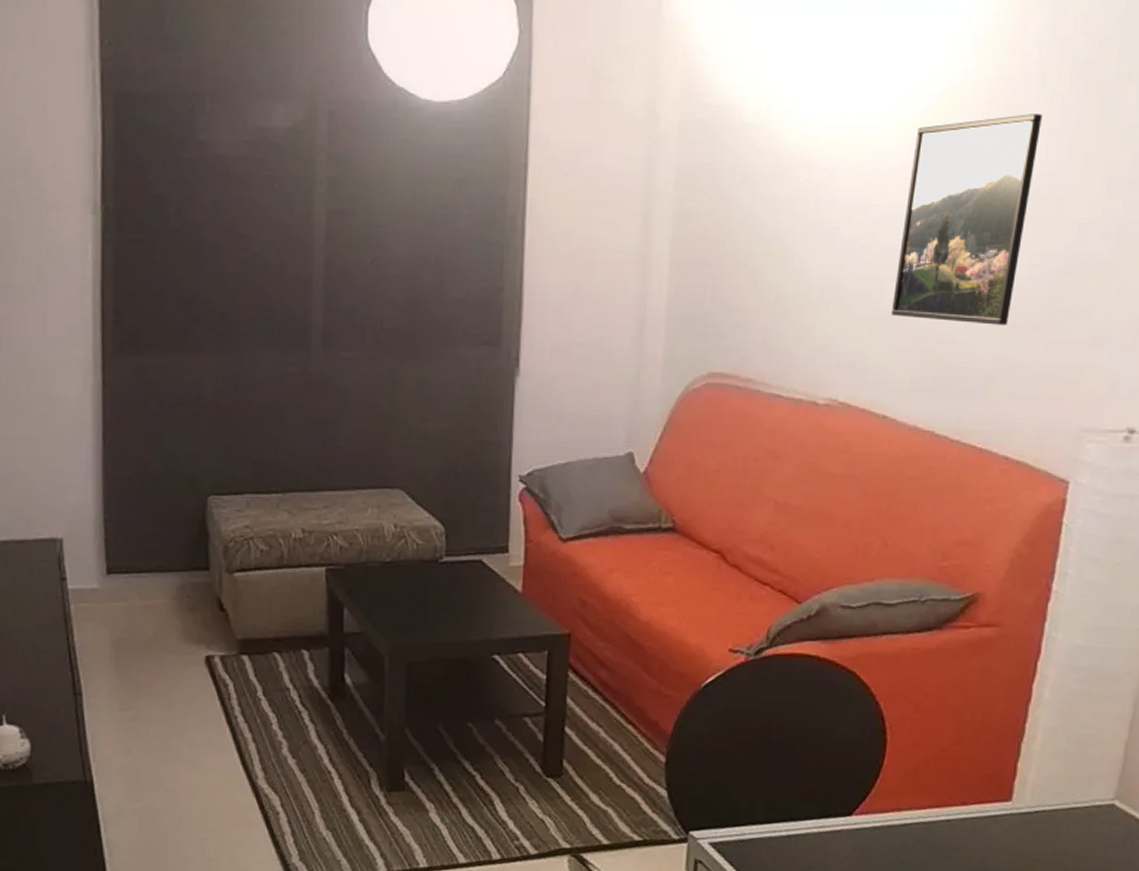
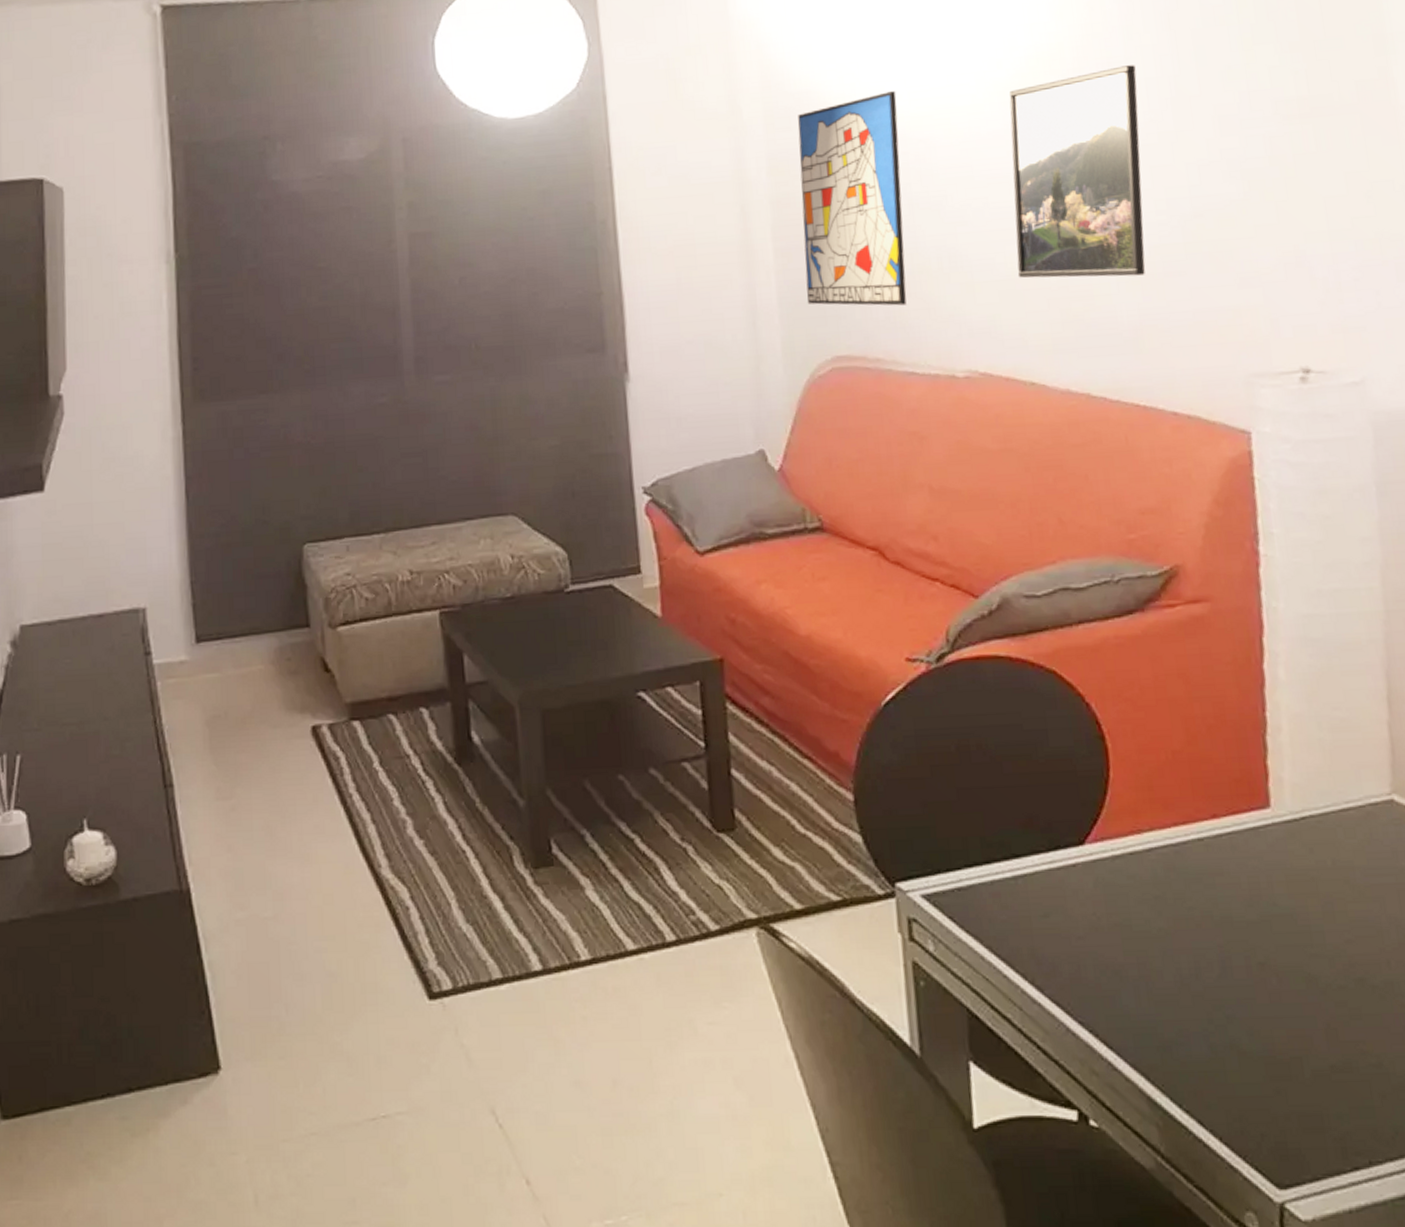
wall art: none [692,114,810,331] -> present [798,90,907,306]

